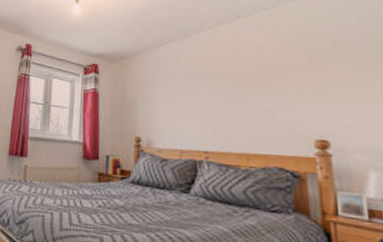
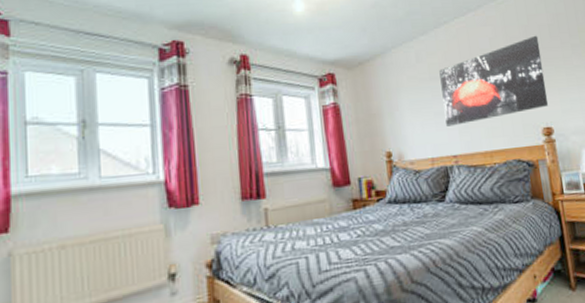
wall art: none [198,44,326,124] -> present [439,35,549,127]

